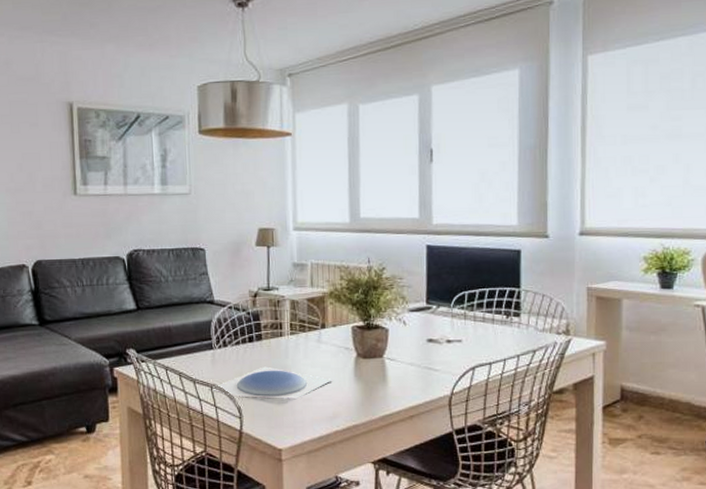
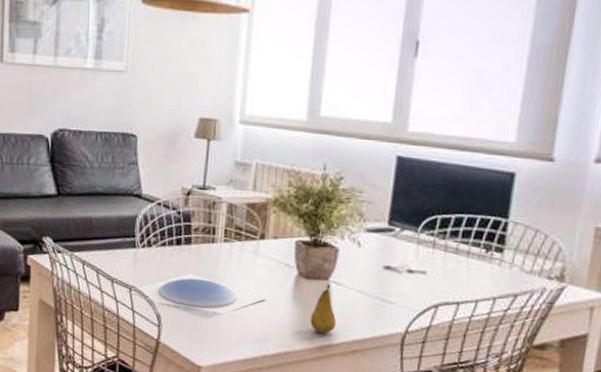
fruit: none [371,361,394,405] -> present [310,284,337,334]

